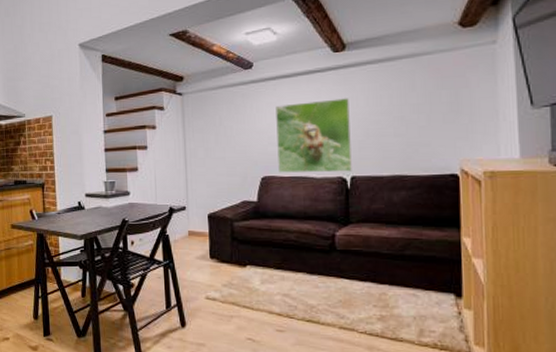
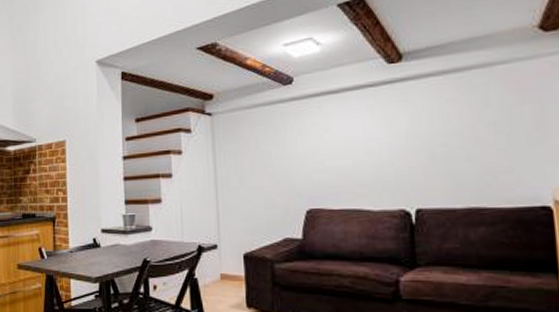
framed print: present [276,98,352,173] -> none [321,116,417,205]

